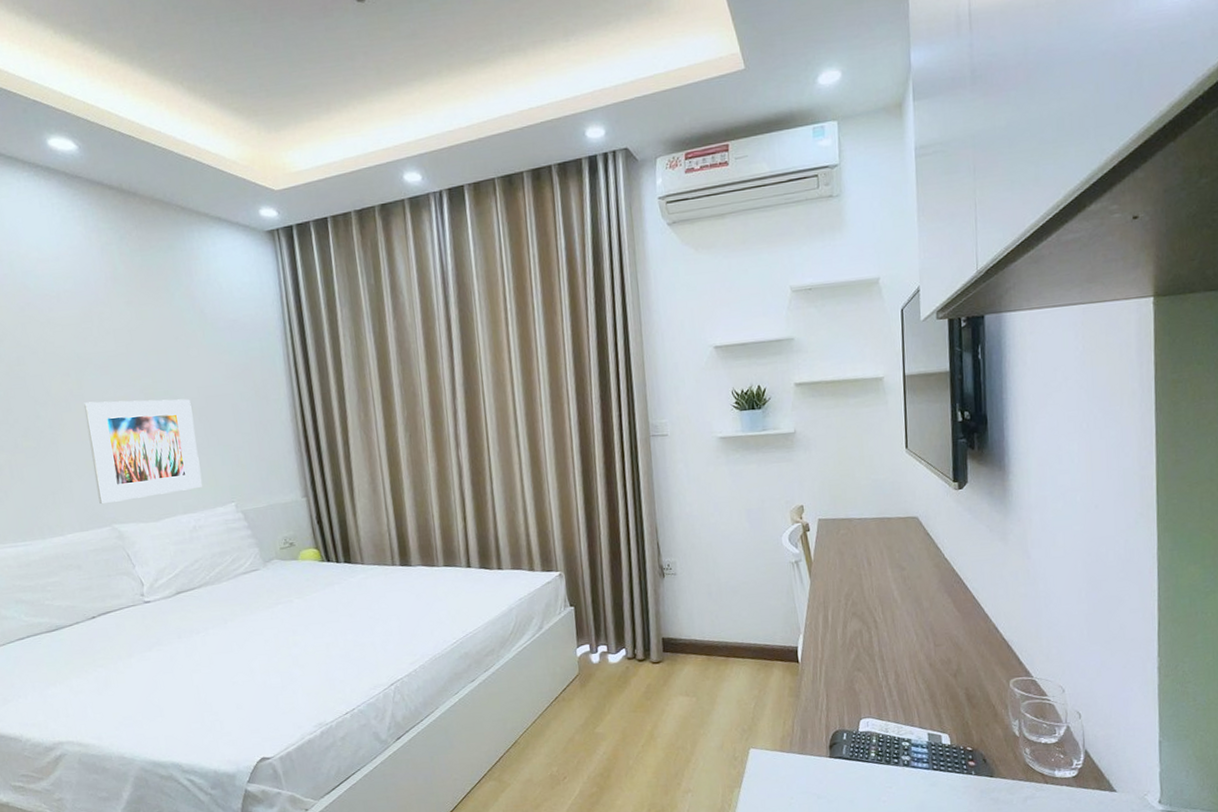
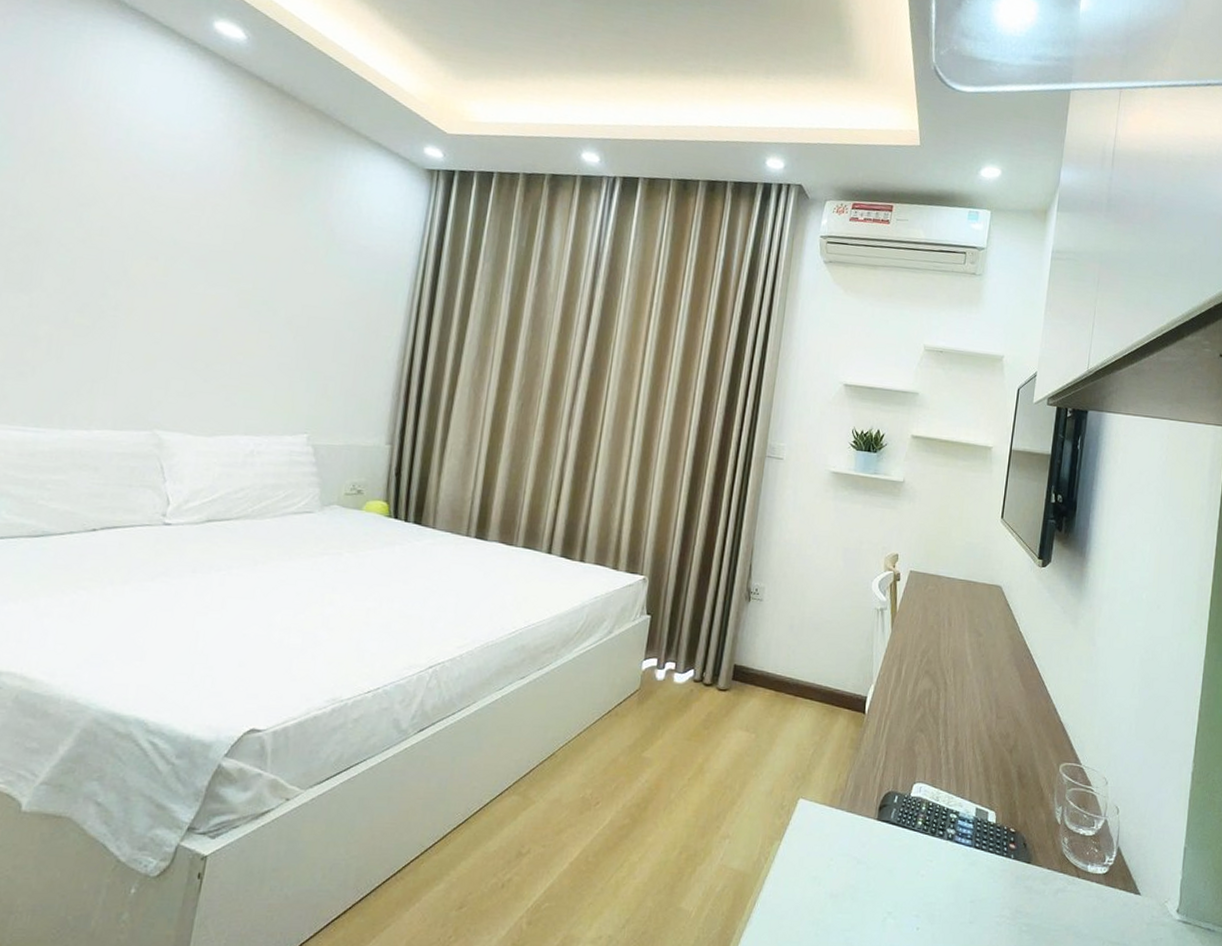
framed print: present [83,399,202,505] -> none [146,292,290,411]

